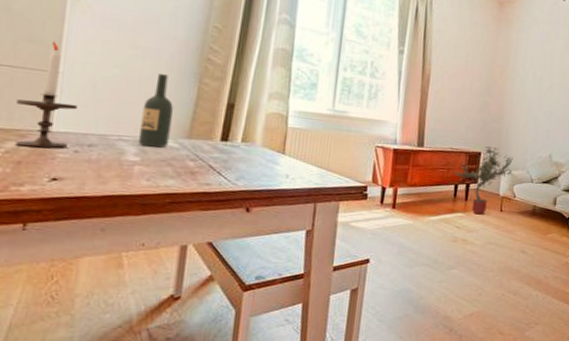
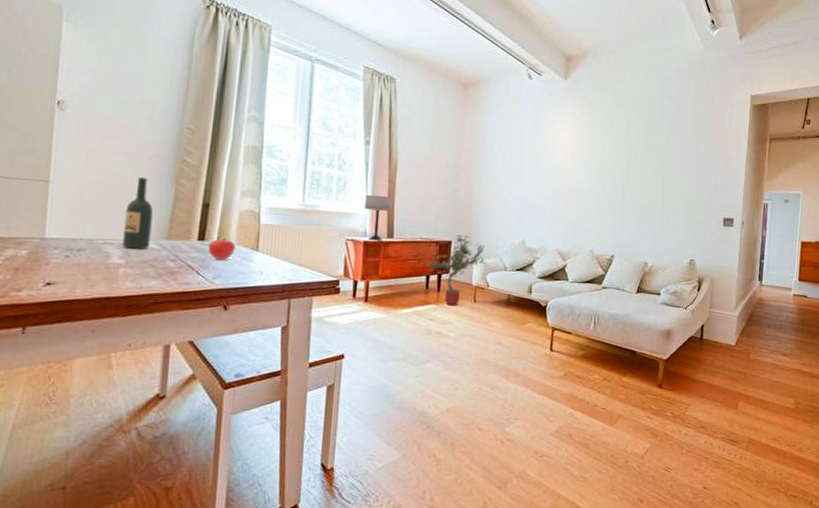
candlestick: present [16,41,79,149] -> none [14,152,68,255]
fruit: none [231,140,261,163] -> present [208,238,236,261]
table lamp: none [395,103,423,150] -> present [364,194,392,241]

